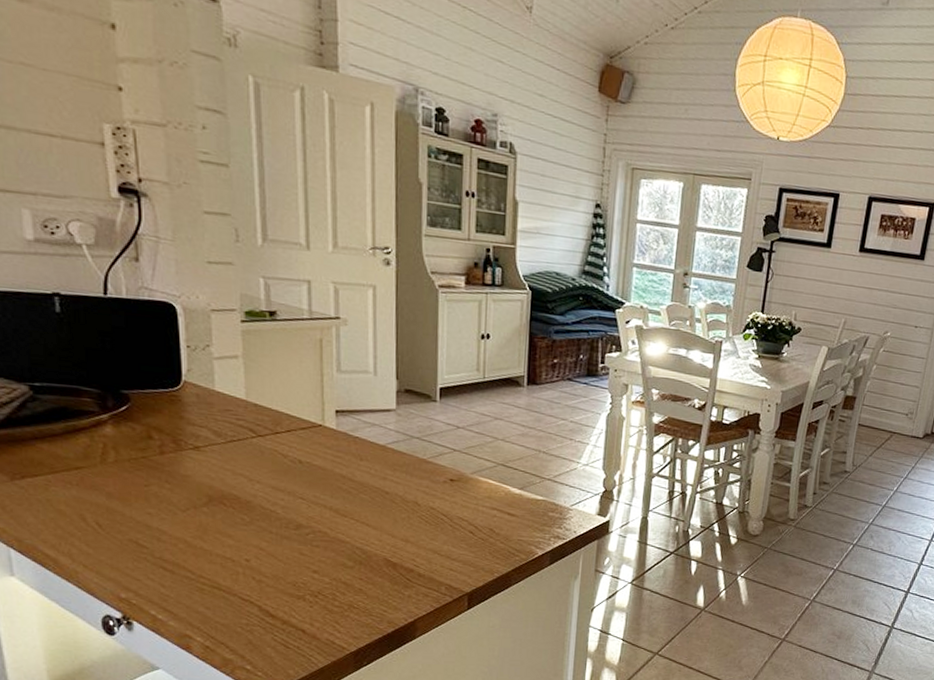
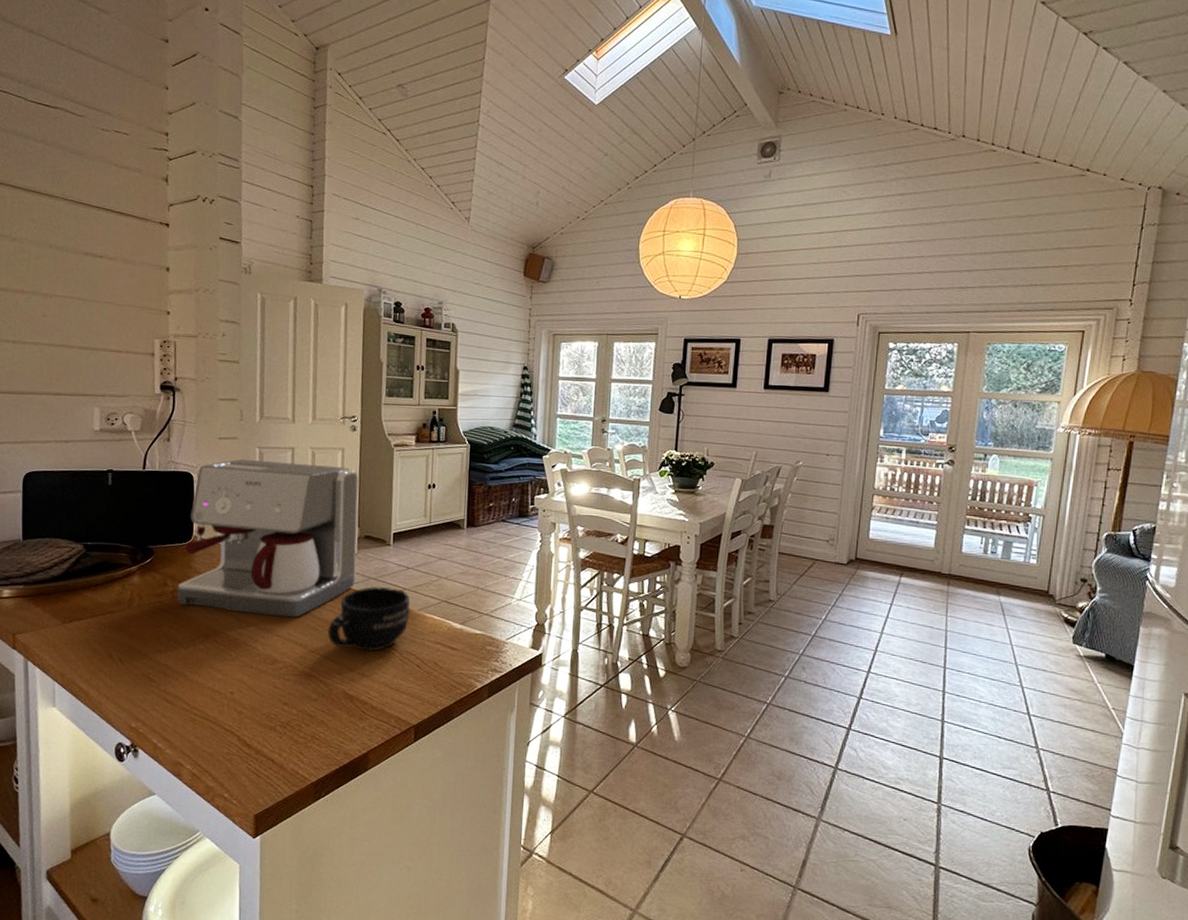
coffee maker: none [167,290,396,479] -> present [177,459,359,618]
mug: none [363,446,463,517] -> present [327,586,411,652]

